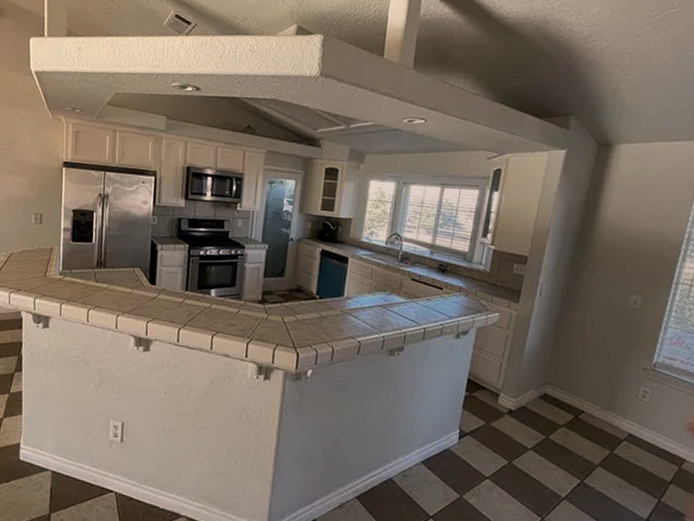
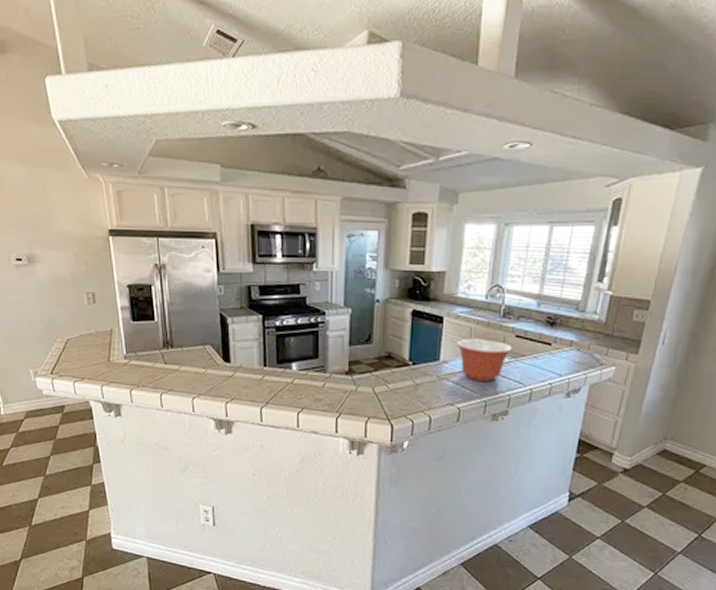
mixing bowl: none [359,278,408,319] -> present [456,338,512,382]

